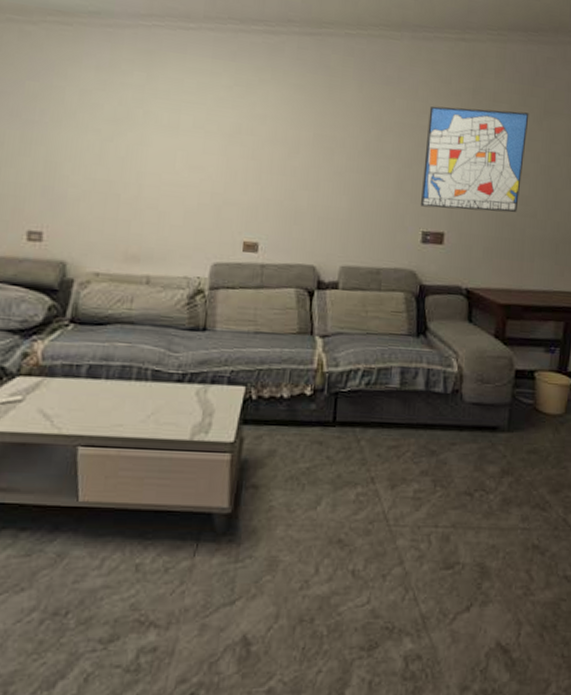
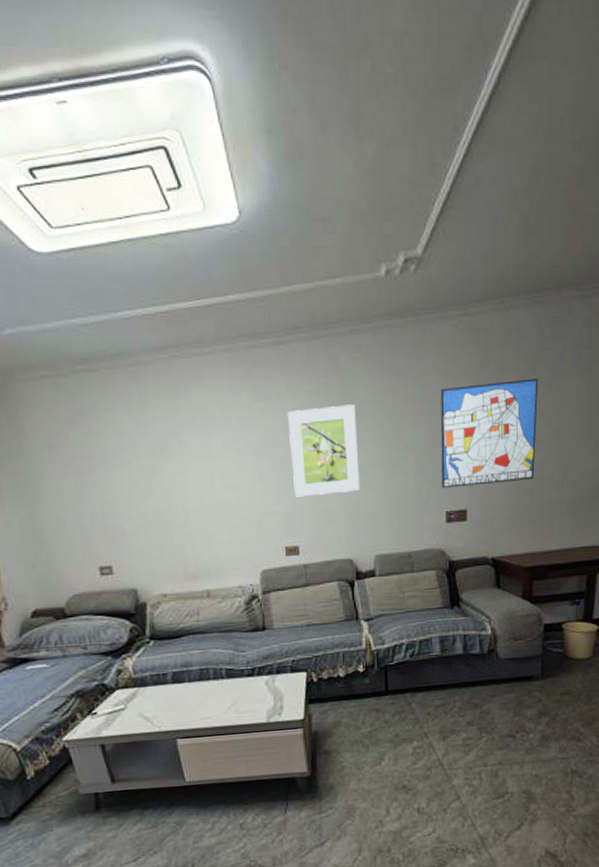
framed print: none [262,101,340,195] -> present [287,404,360,497]

